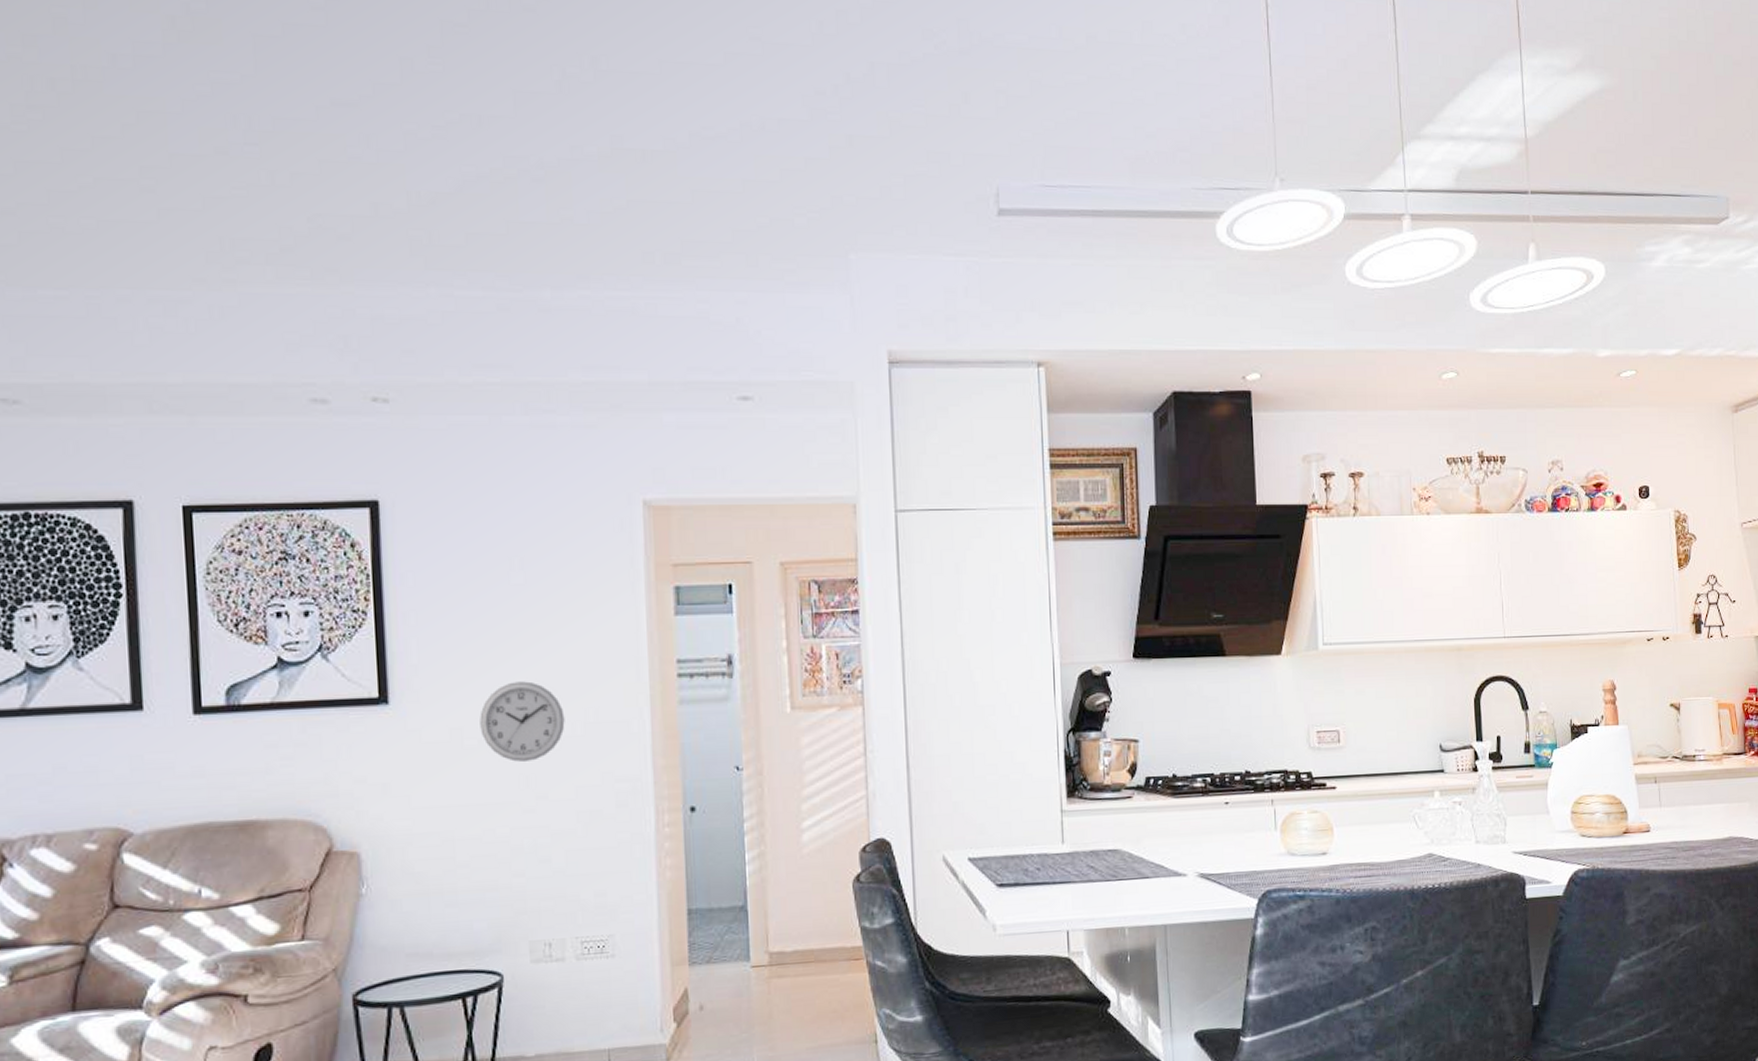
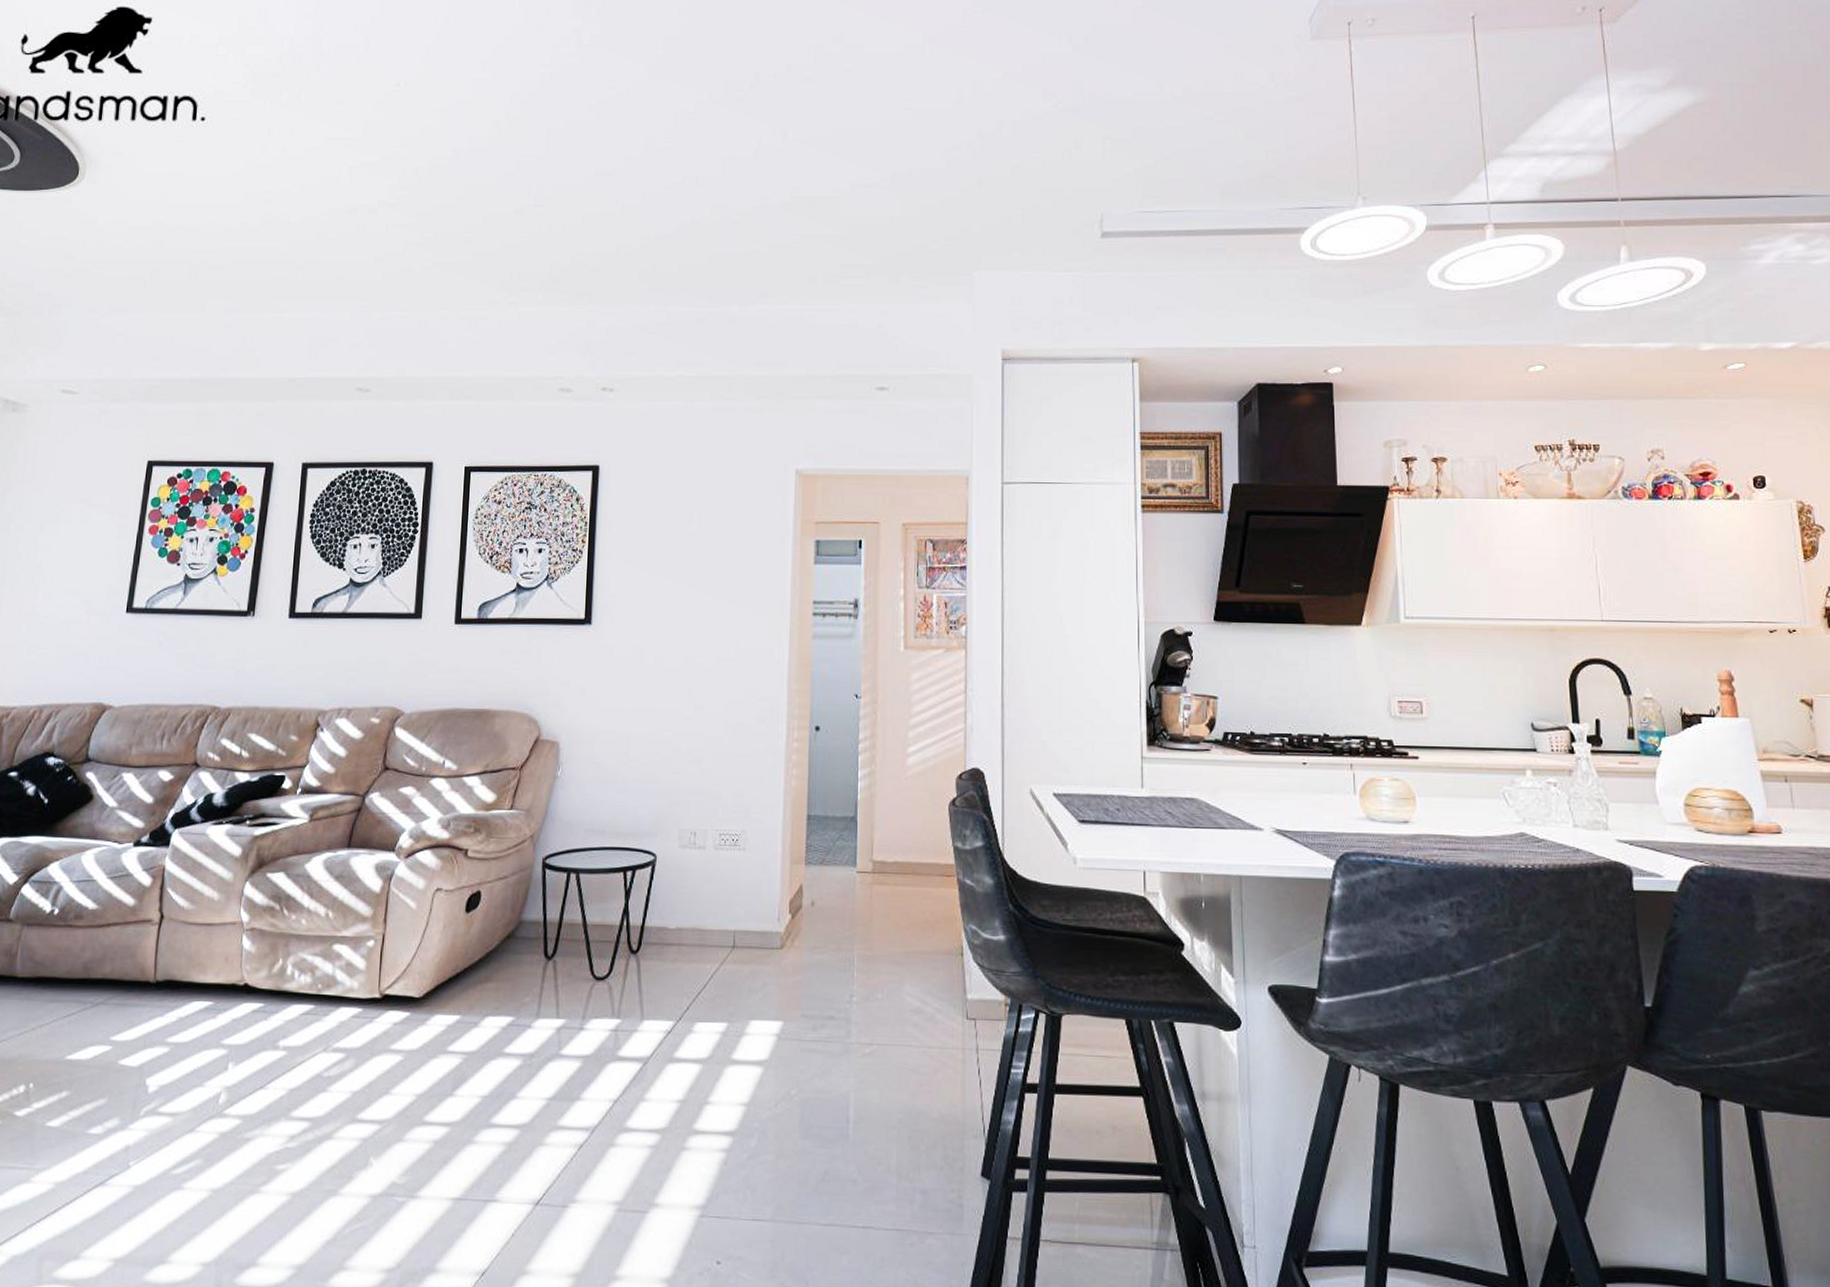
wall clock: present [480,681,565,762] -> none [657,612,722,678]

